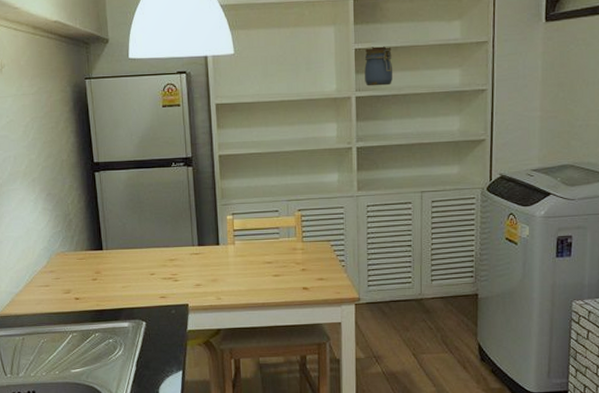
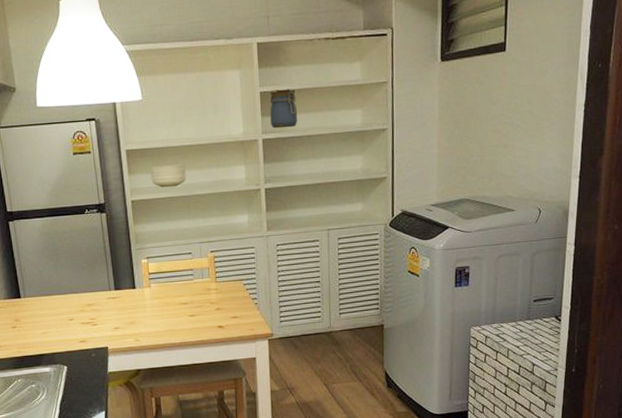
bowl: none [239,119,277,143] -> present [150,163,187,188]

